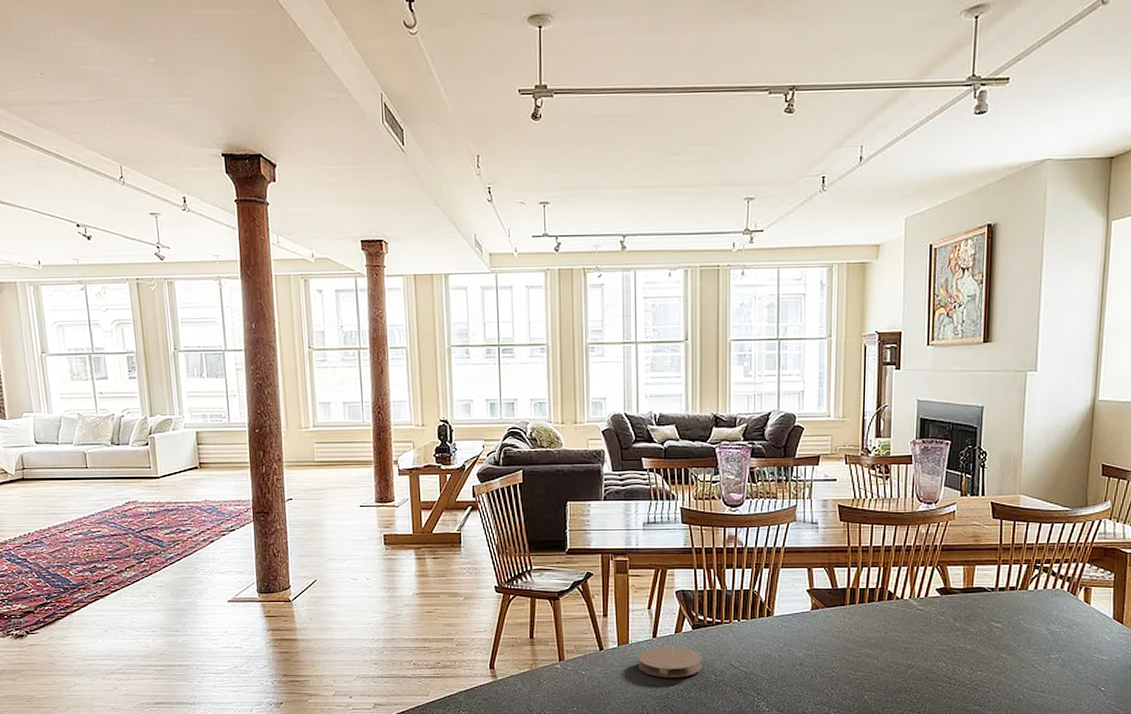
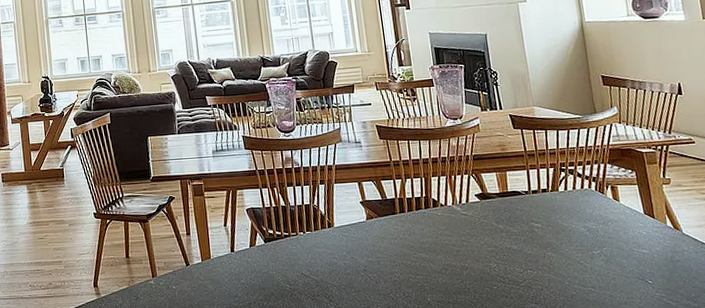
coaster: present [638,647,702,678] -> none [220,259,277,289]

